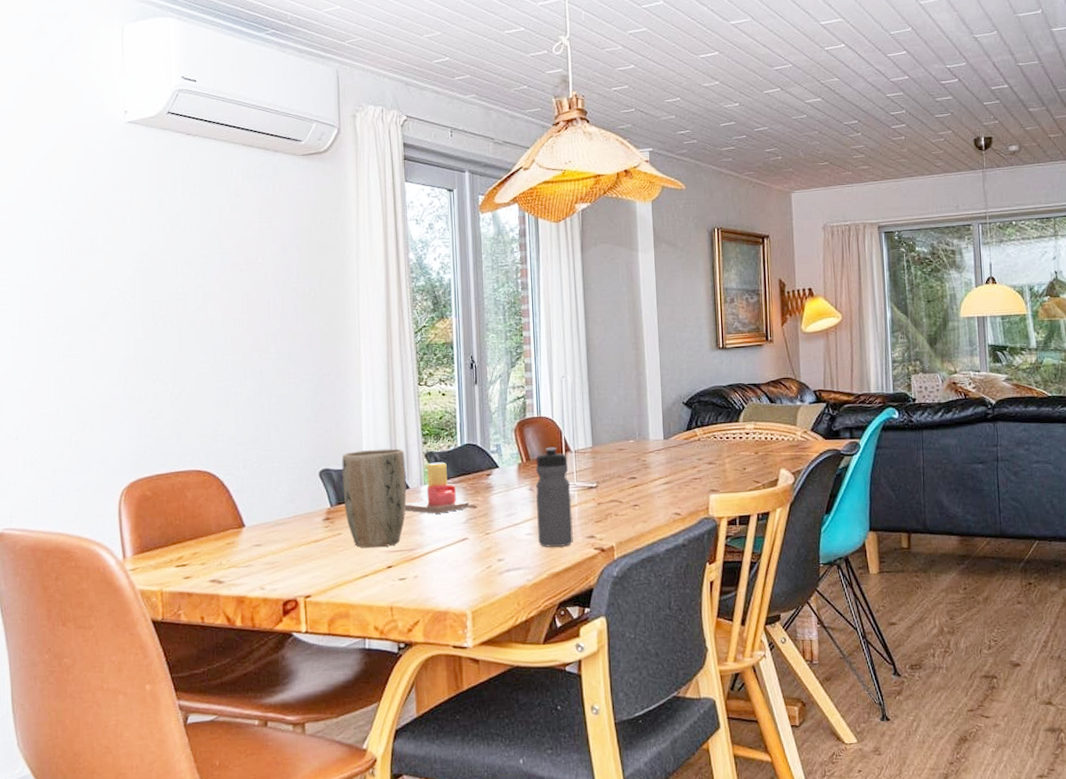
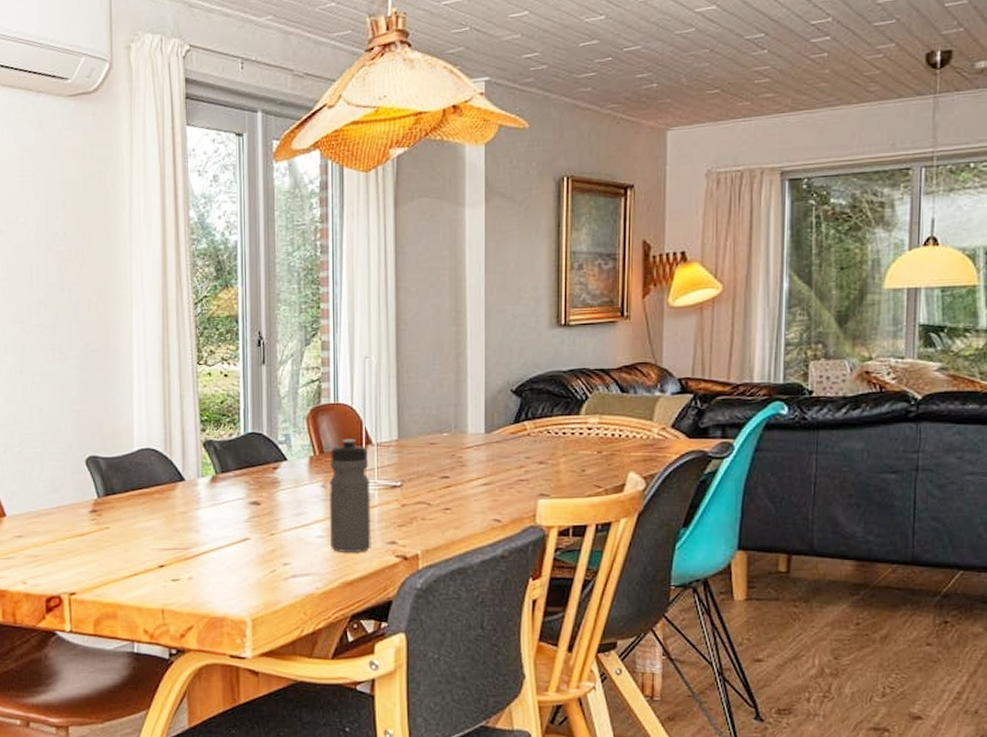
plant pot: present [342,448,407,548] -> none [110,435,183,545]
candle: present [405,462,470,514] -> none [180,452,253,510]

